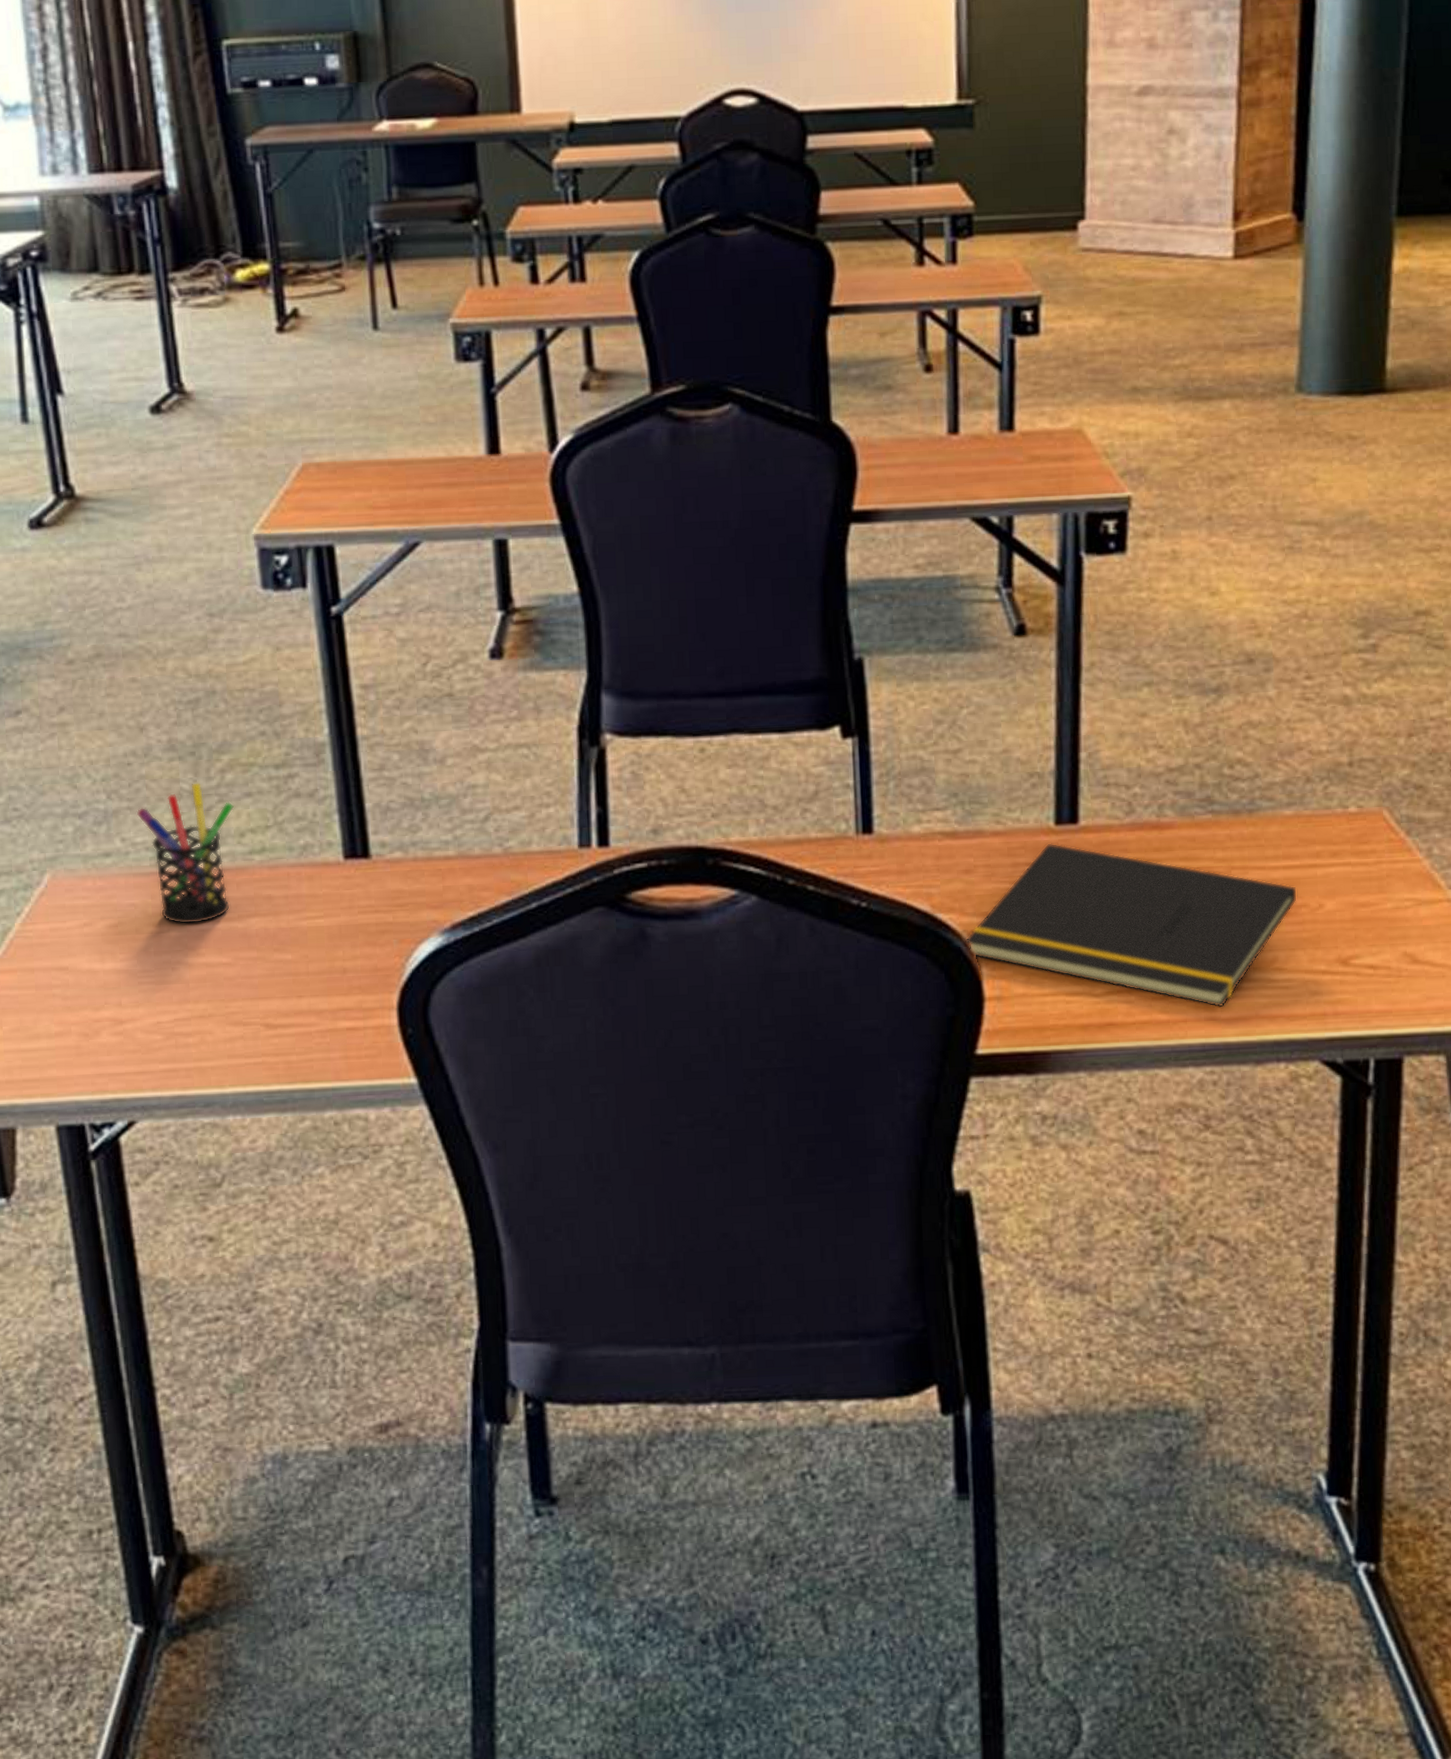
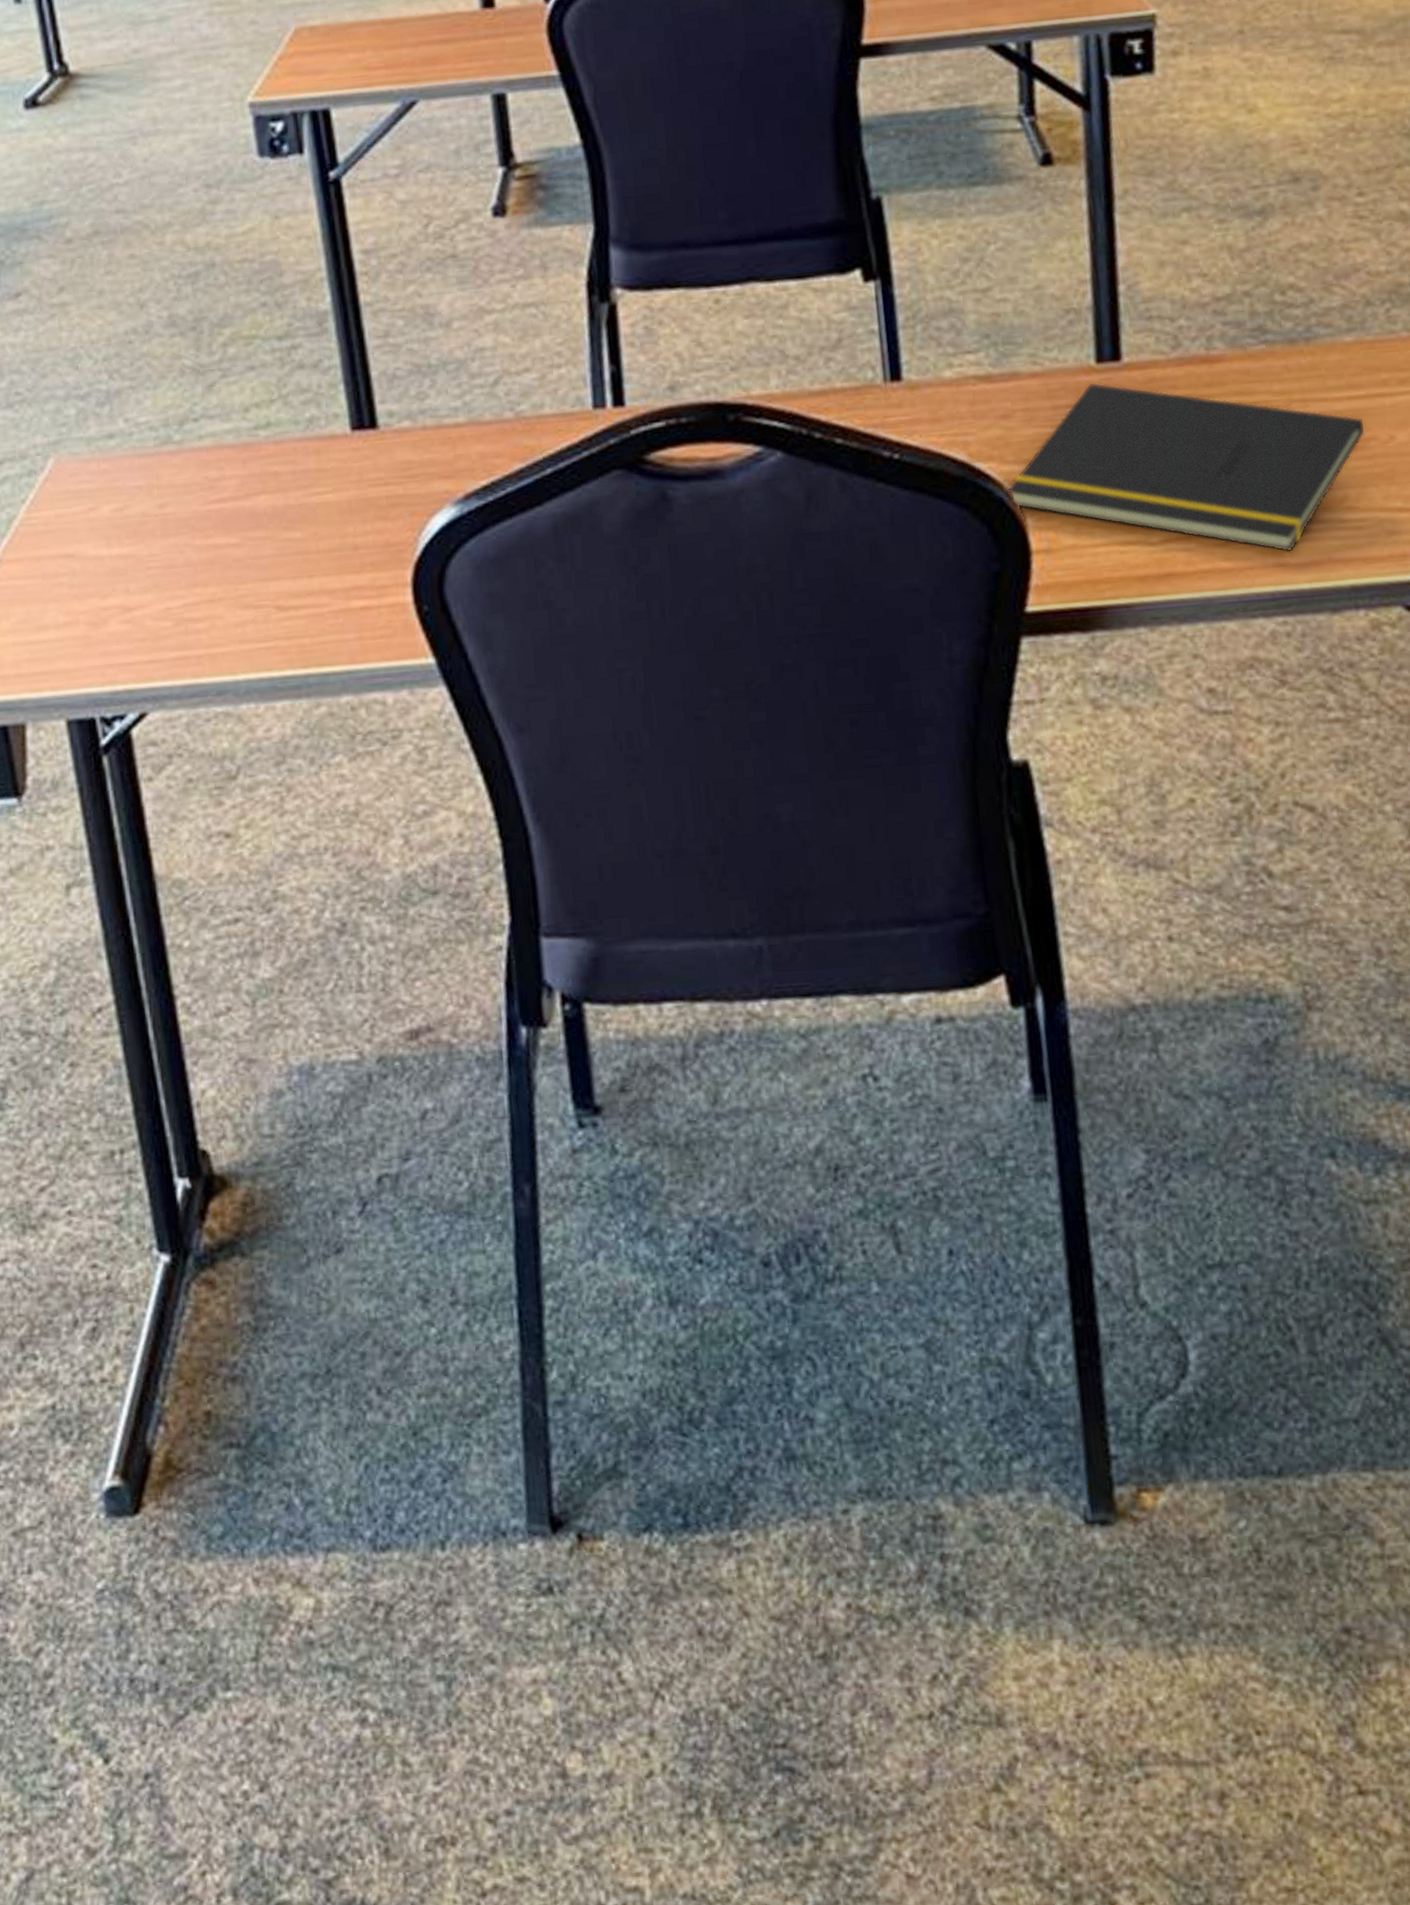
pen holder: present [136,781,234,925] -> none [139,357,237,506]

